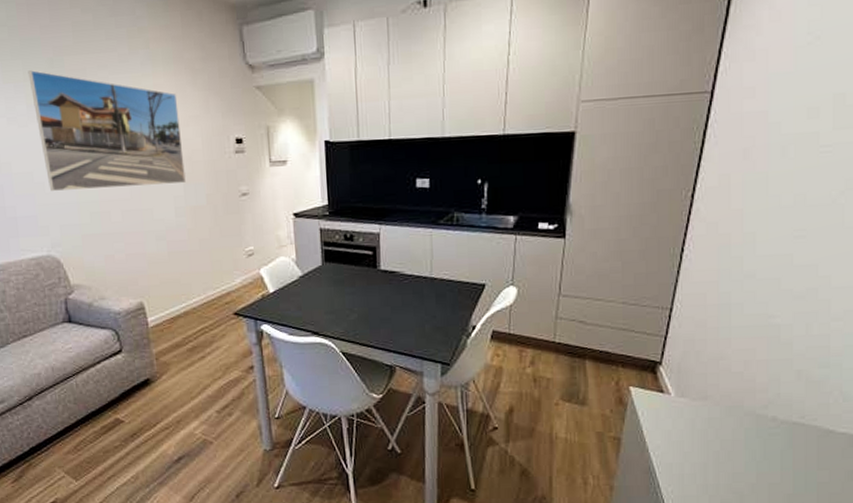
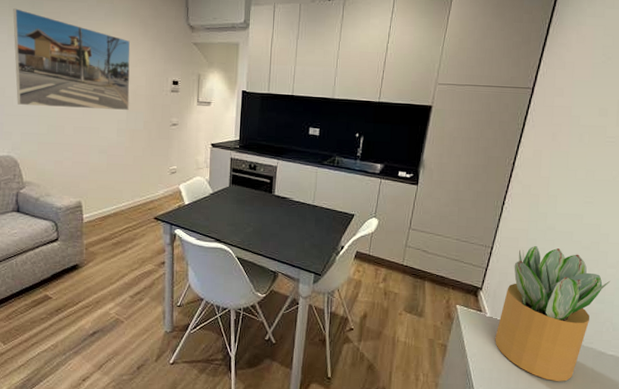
potted plant: none [684,300,837,472] -> present [495,245,611,382]

